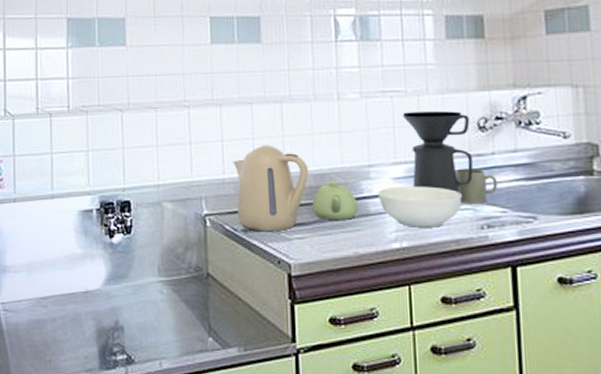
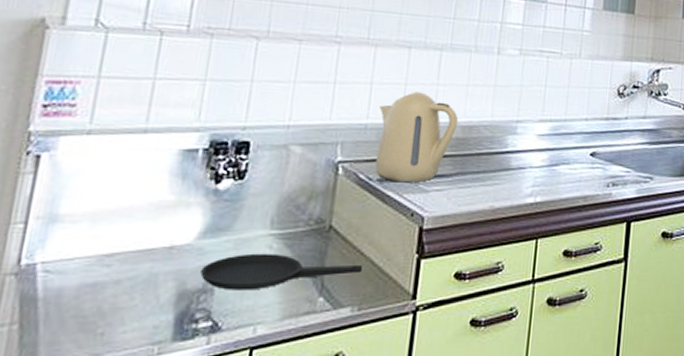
frying pan: none [111,297,242,330] -> present [200,253,363,291]
teapot: present [312,181,359,220] -> none [455,133,501,173]
bowl: present [377,186,462,228] -> none [521,143,595,184]
coffee maker: present [402,111,474,192] -> none [554,73,612,152]
mug: present [455,168,497,204] -> none [592,129,626,164]

